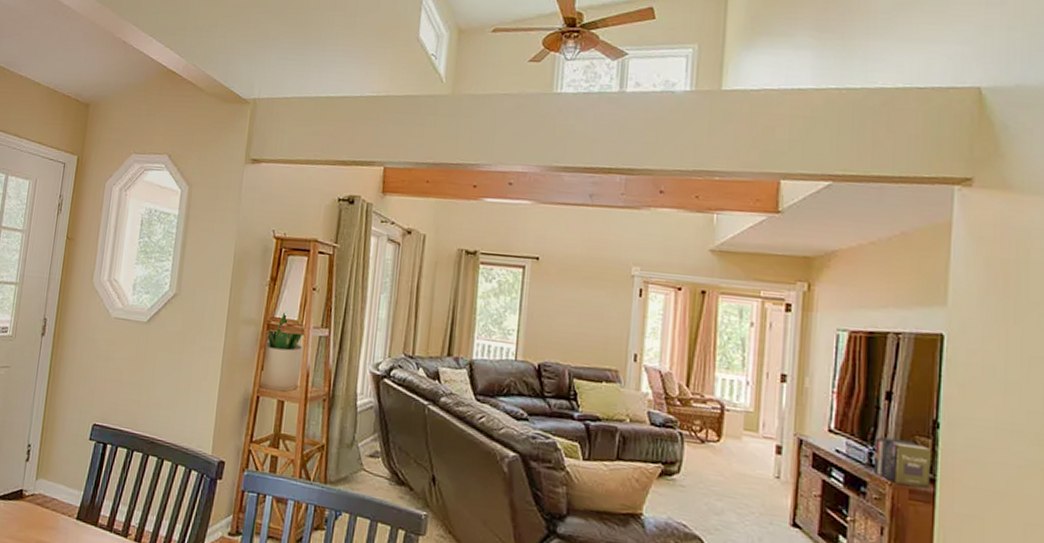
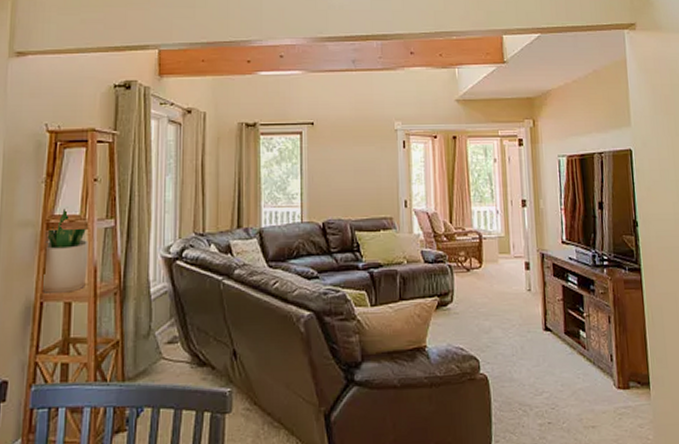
books: present [874,437,931,489] -> none [596,240,638,279]

